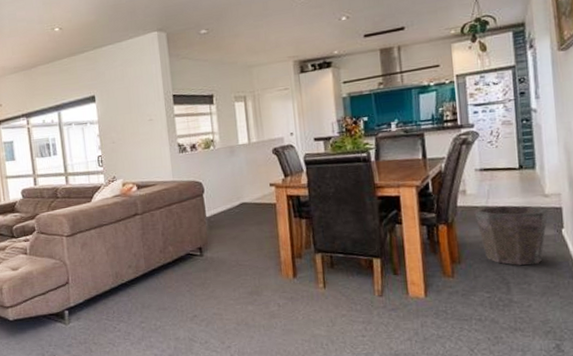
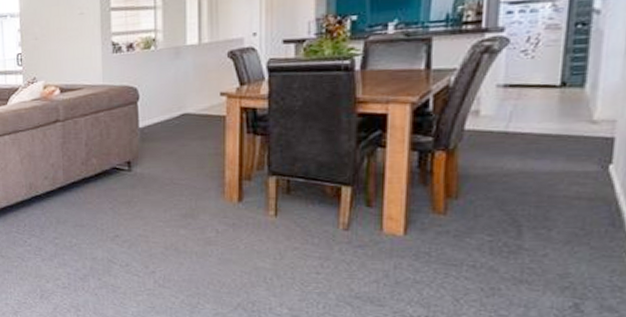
waste bin: present [474,205,548,266] -> none [486,131,594,207]

